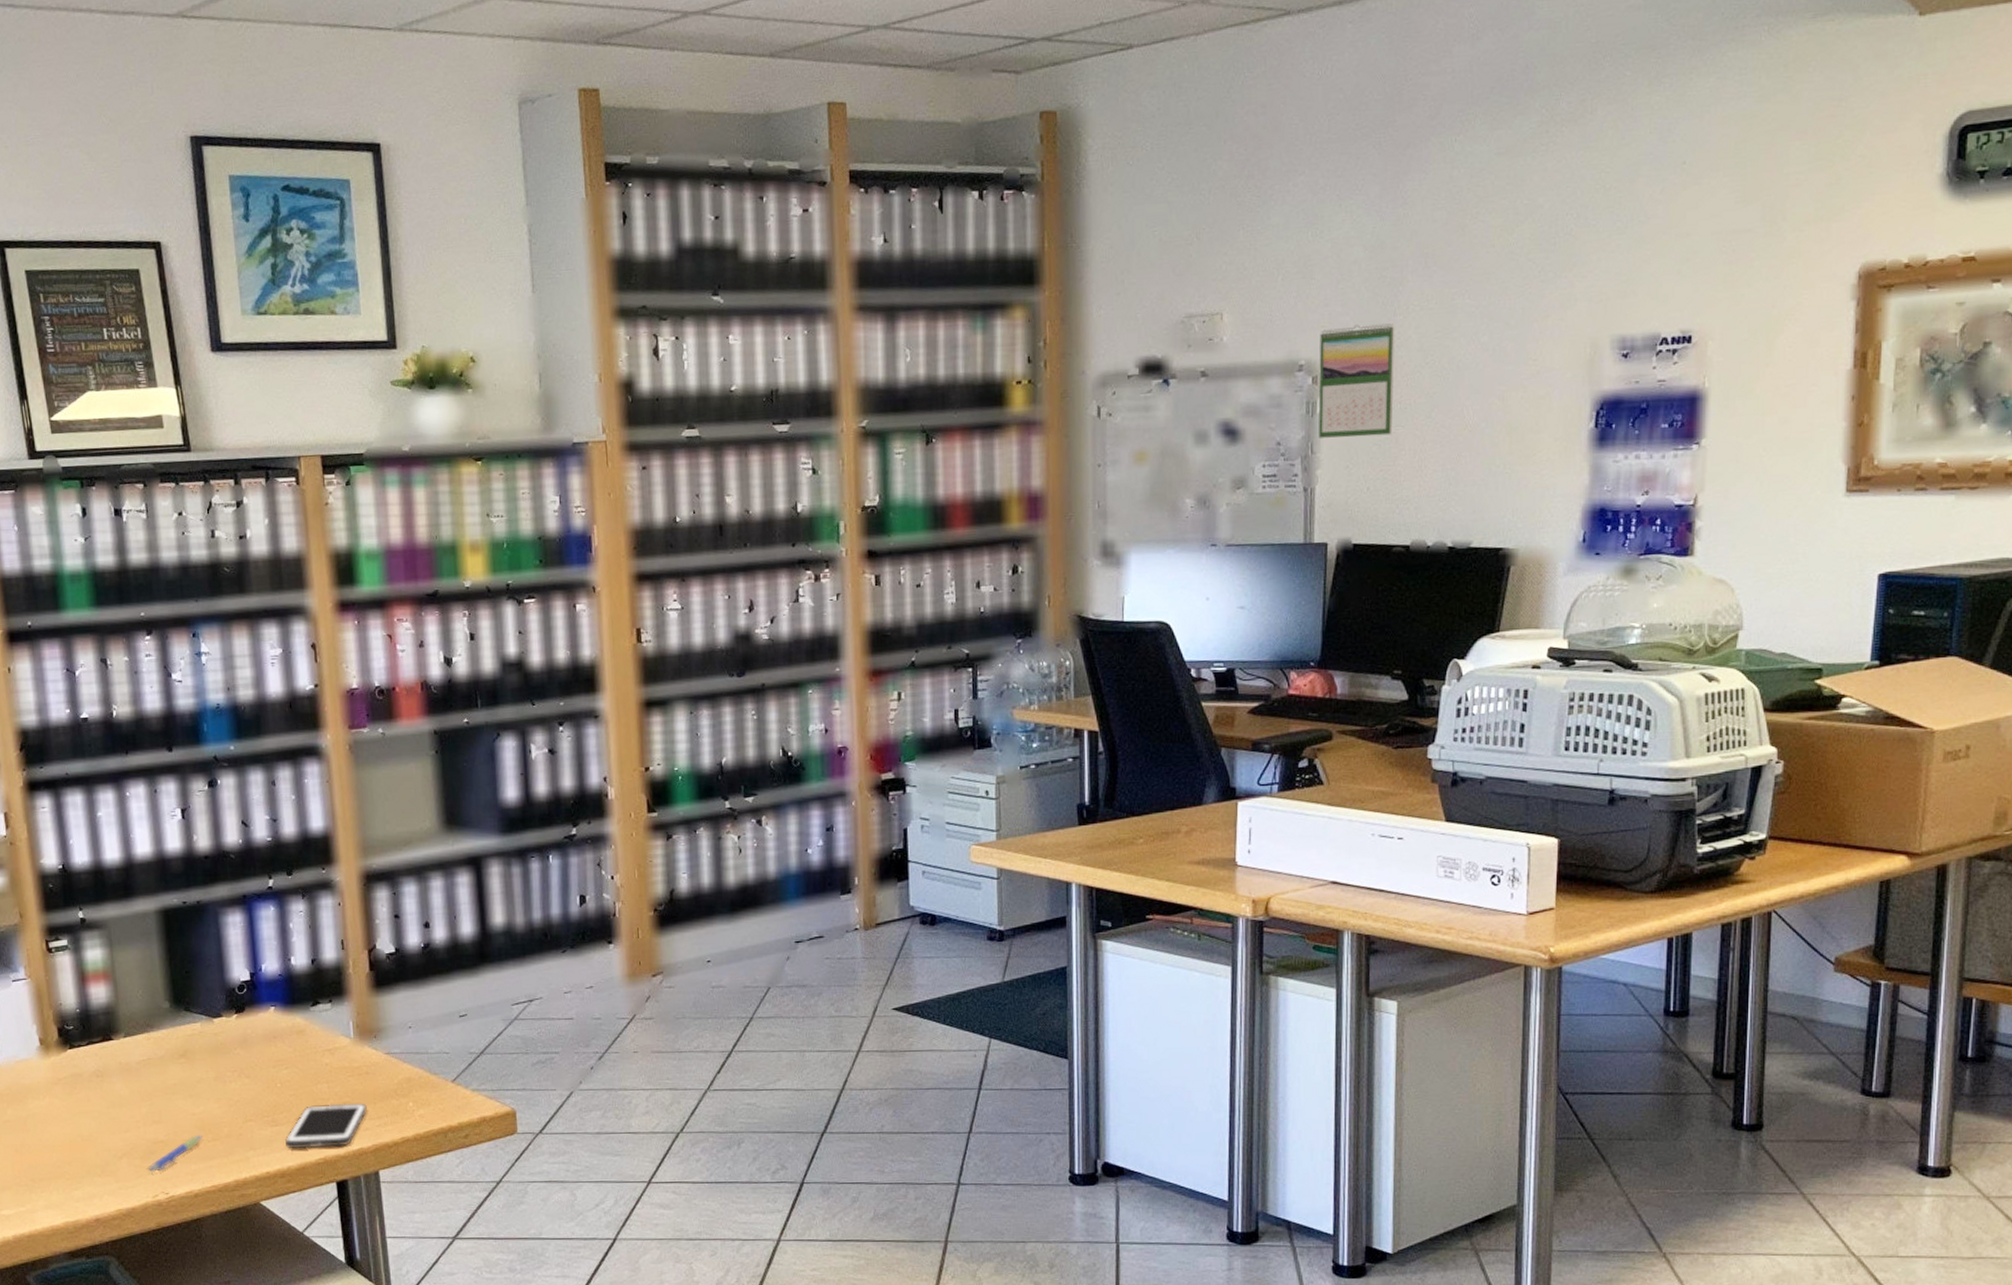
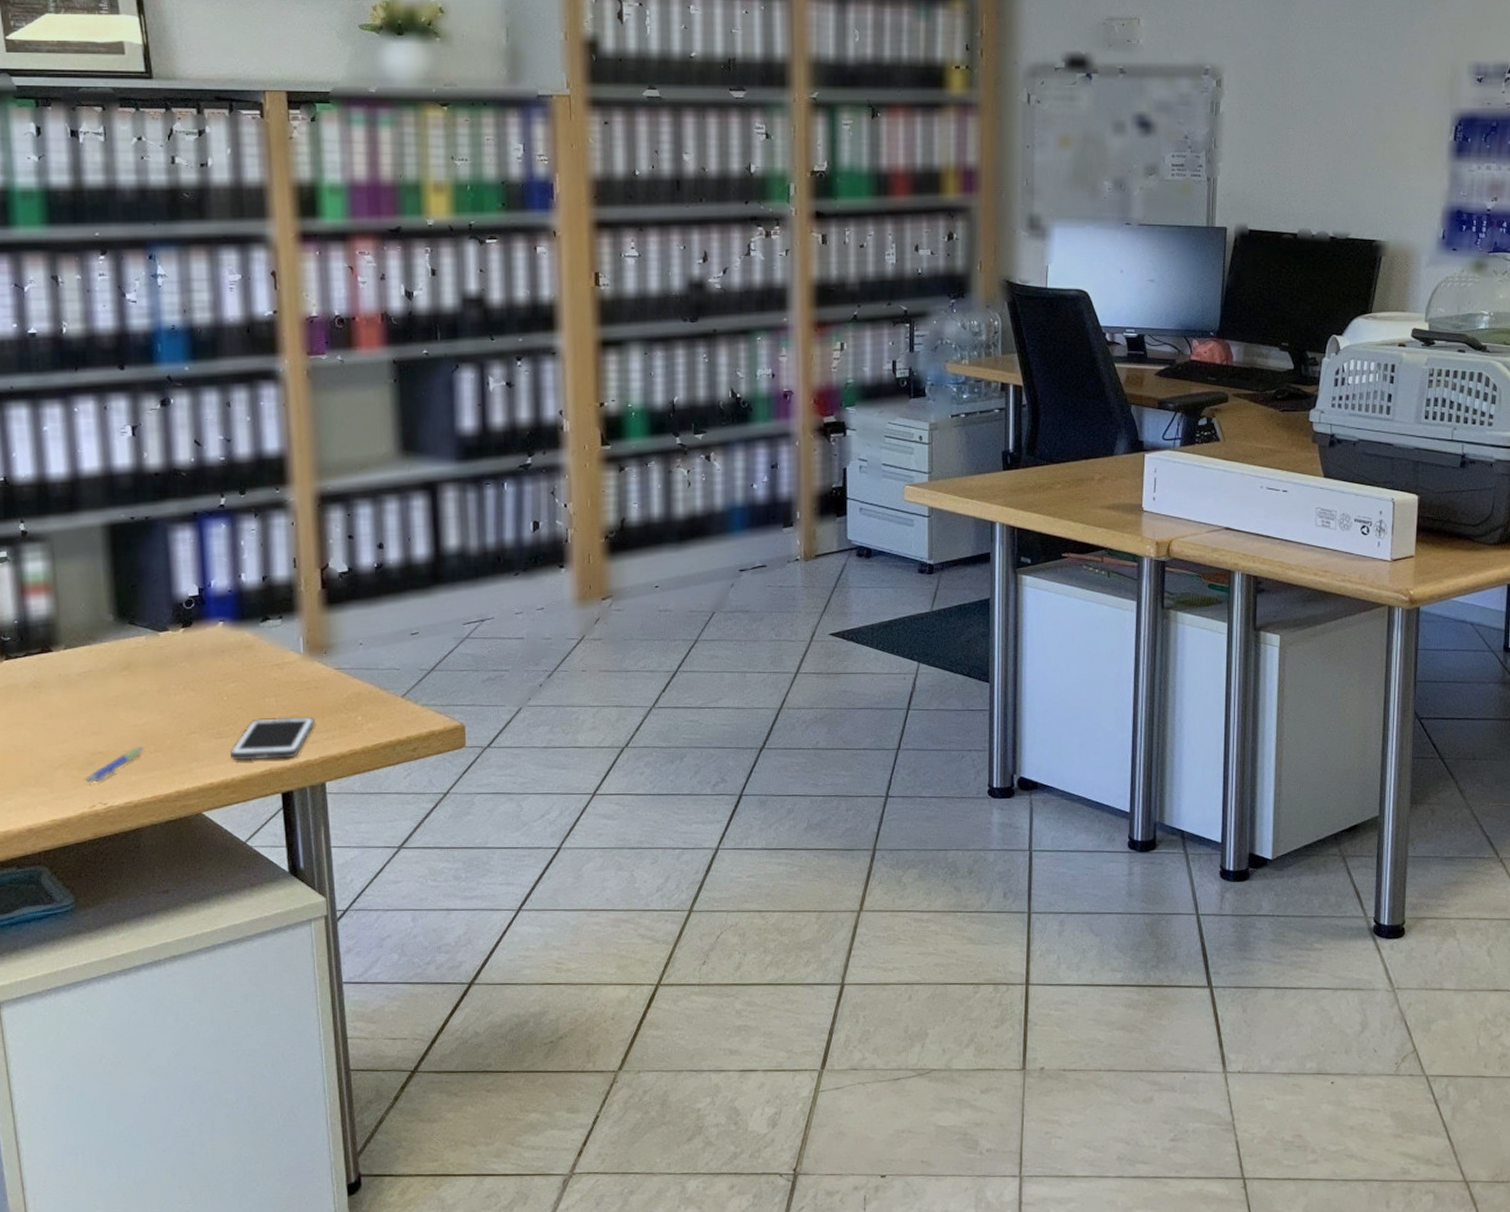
calendar: present [1318,323,1395,438] -> none [1221,37,1288,136]

